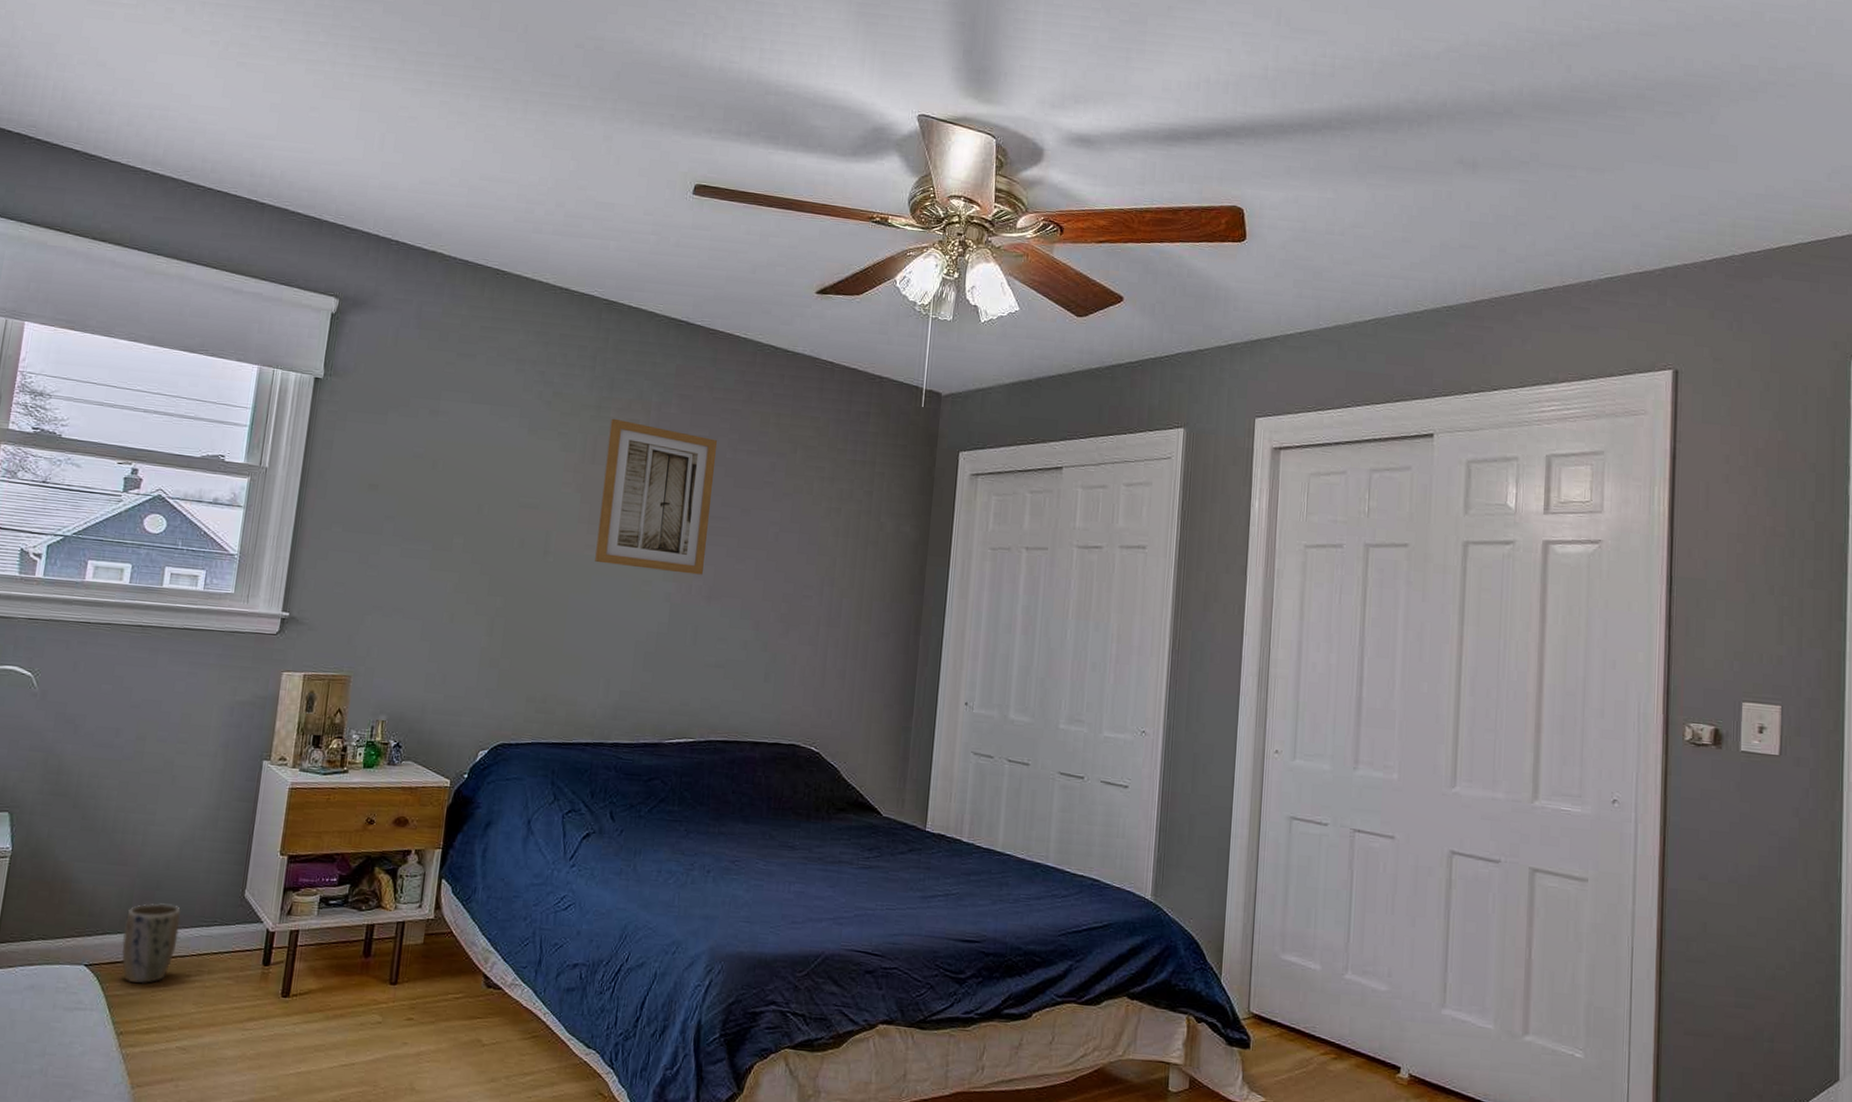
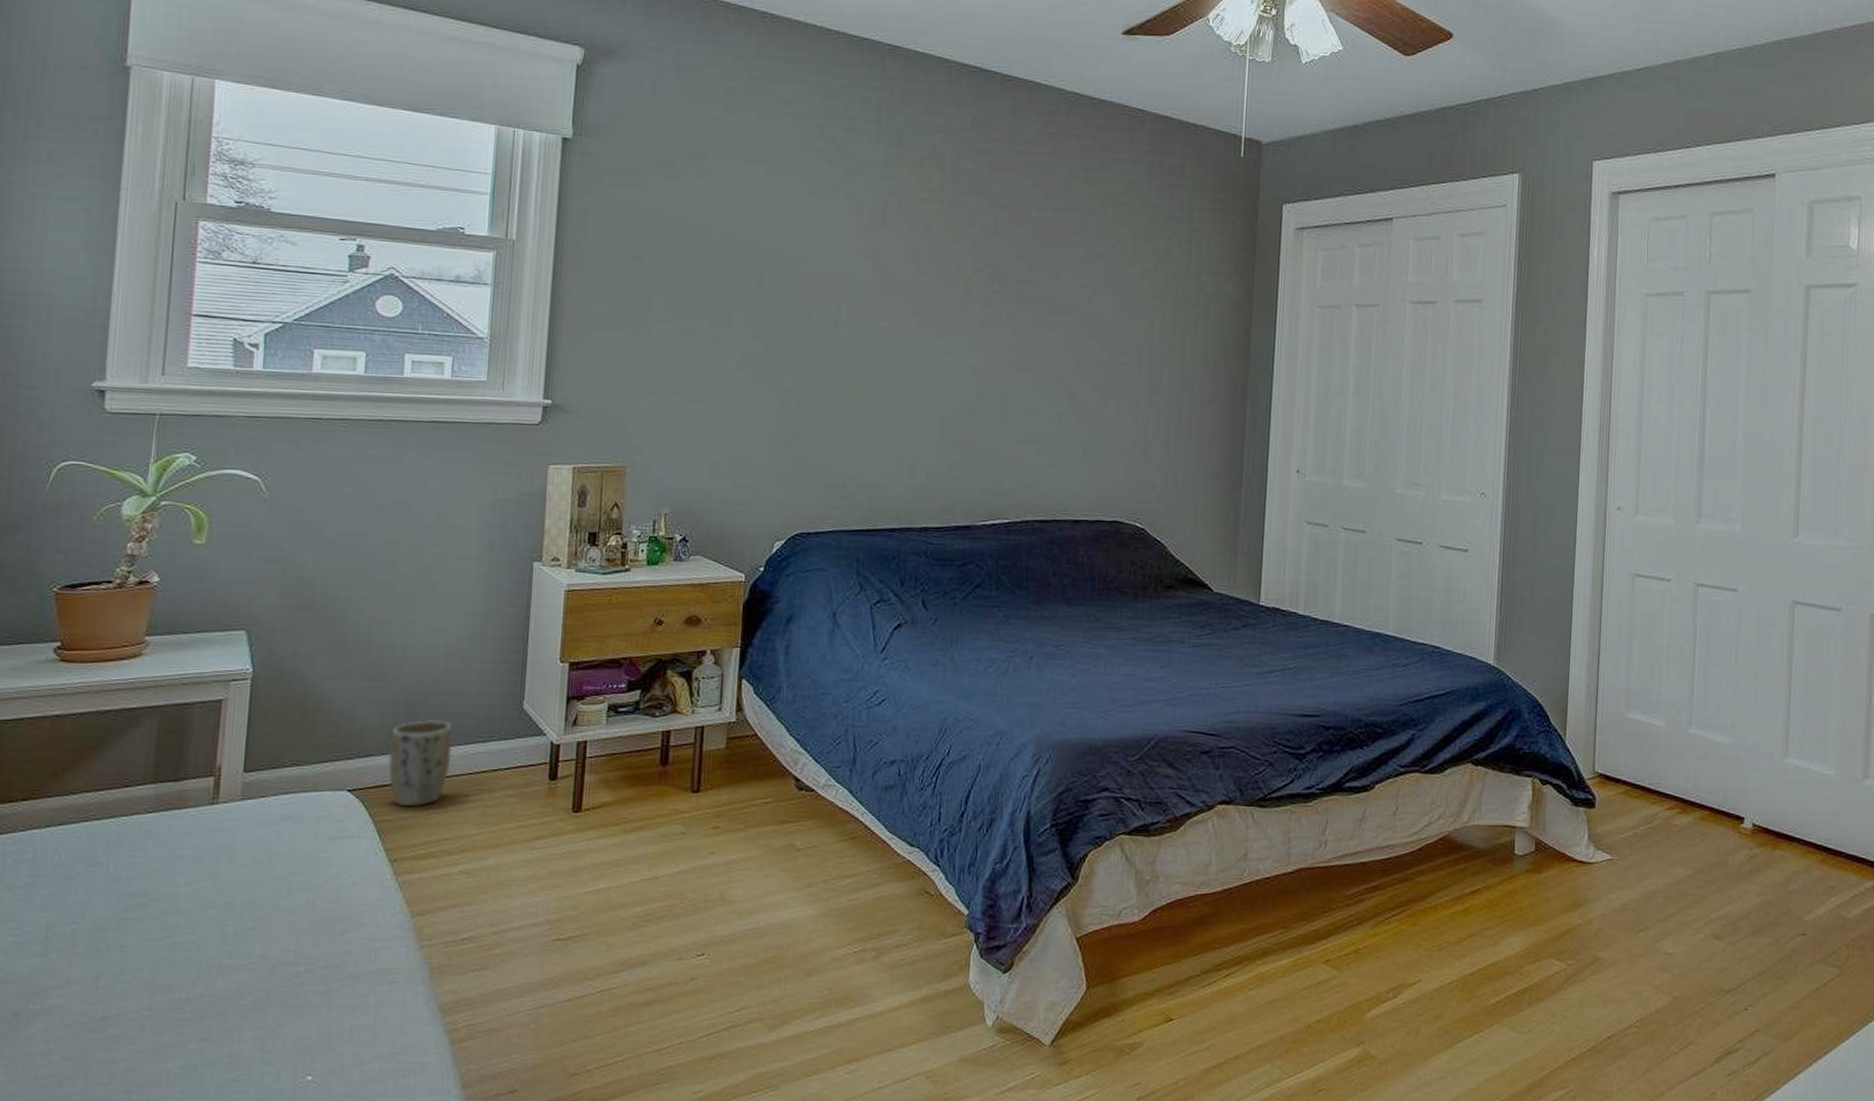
wall art: present [595,418,718,575] -> none [892,176,1021,345]

